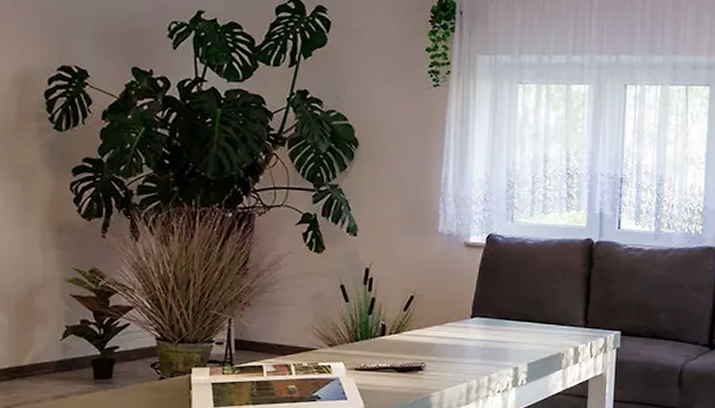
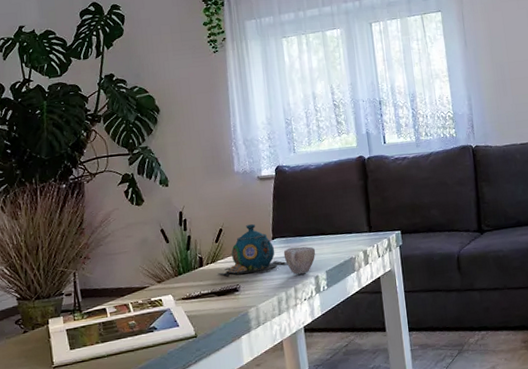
teapot: none [401,295,485,354] -> present [218,223,288,277]
cup: none [481,330,520,363] -> present [283,246,316,275]

